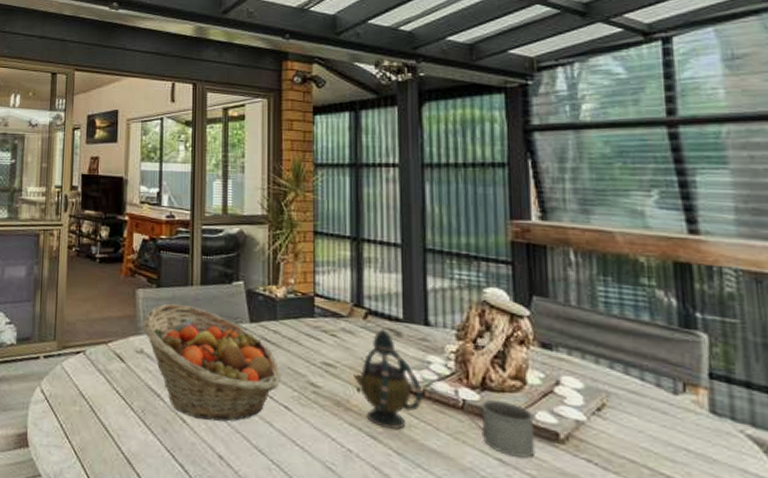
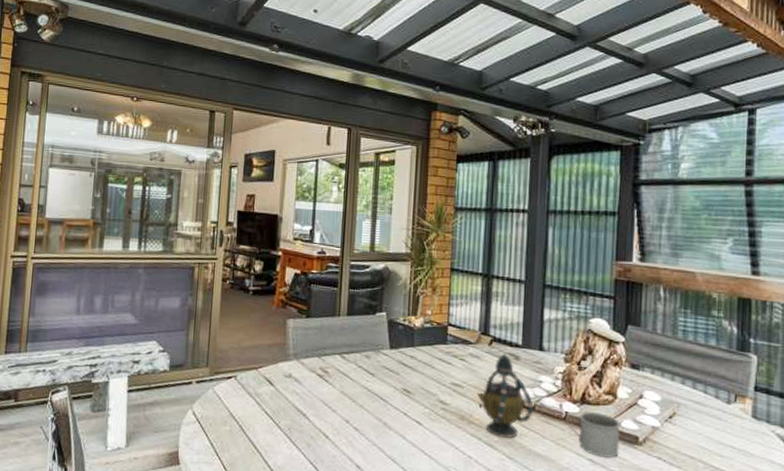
fruit basket: present [142,303,280,422] -> none [291,332,414,436]

